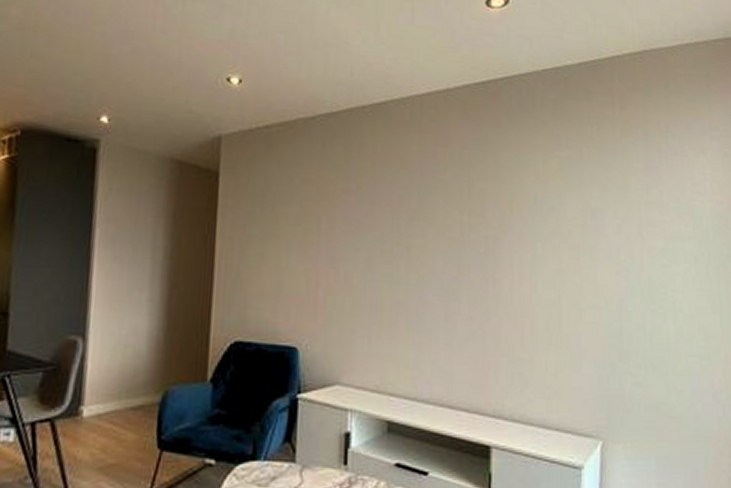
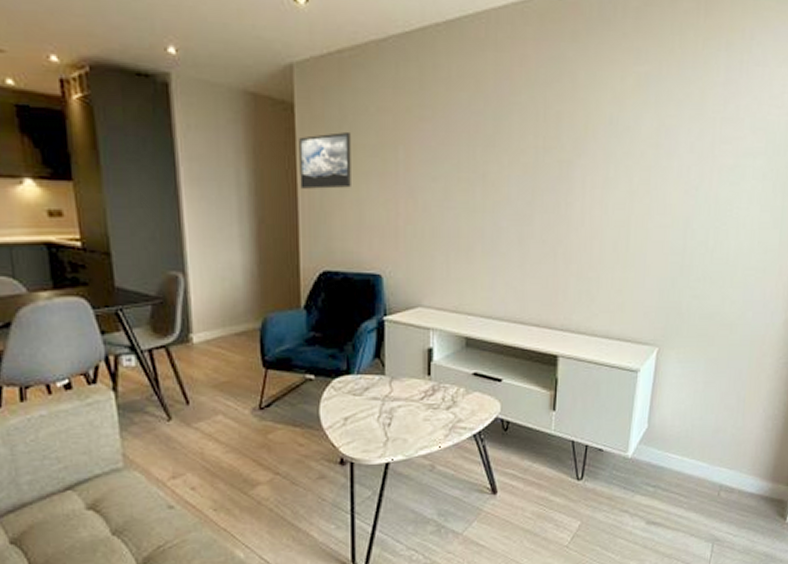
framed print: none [218,200,274,256] -> present [299,131,351,189]

